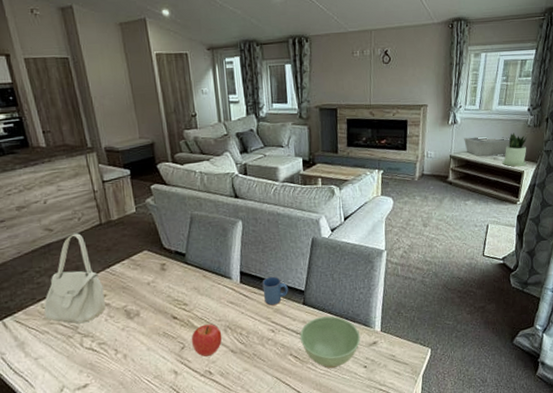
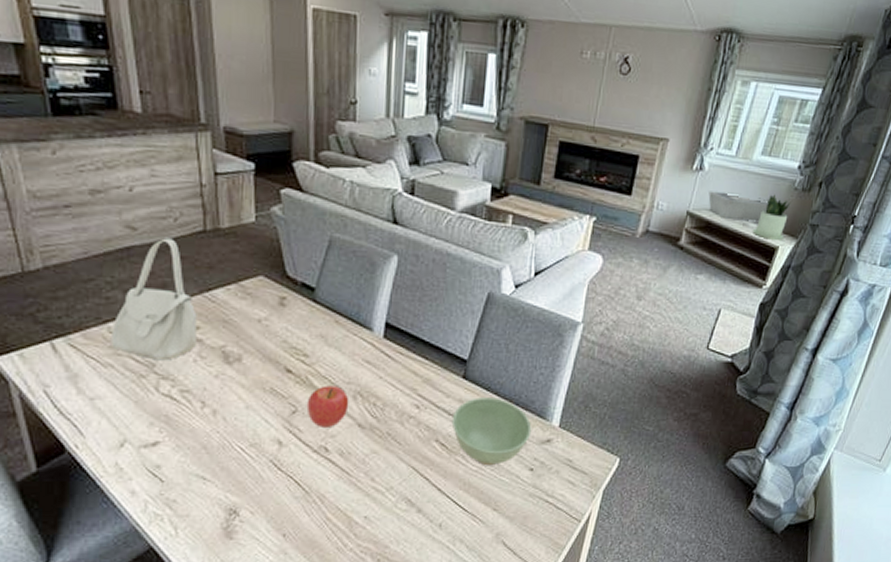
mug: present [262,276,288,306] -> none [412,335,446,373]

